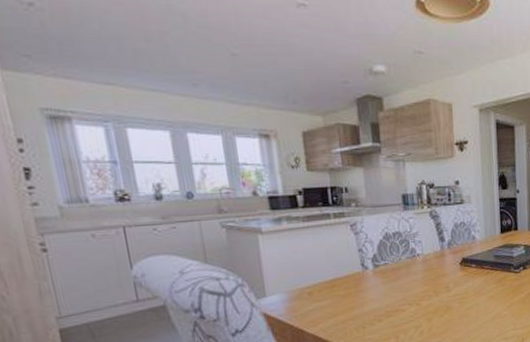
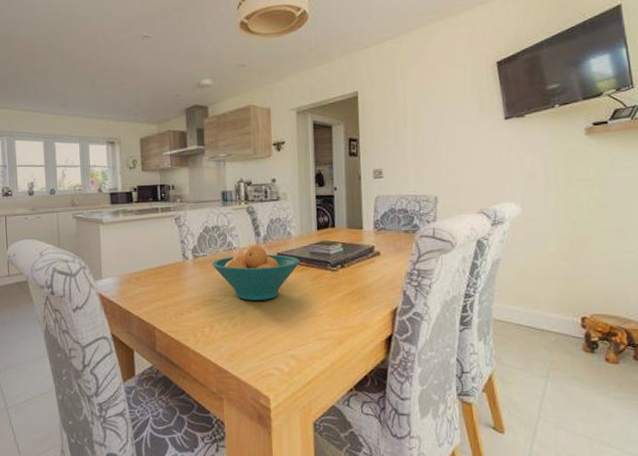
fruit bowl: none [394,250,485,308] -> present [211,245,300,301]

